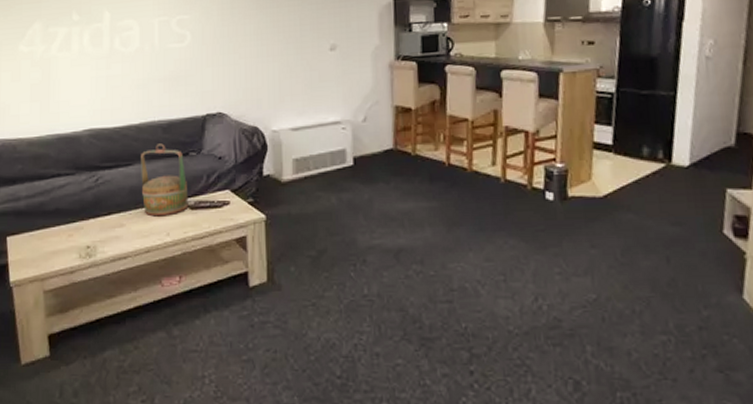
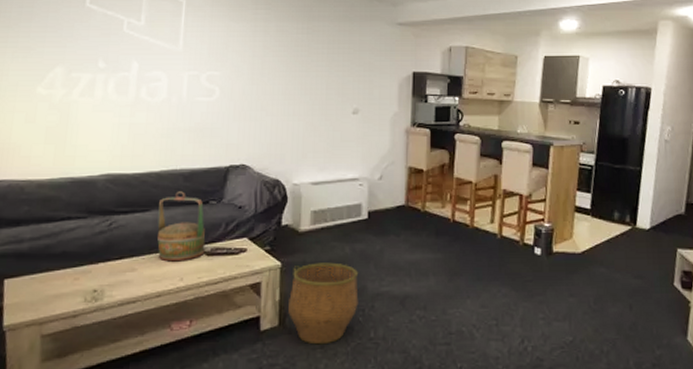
basket: none [276,214,349,302] -> present [288,262,359,345]

